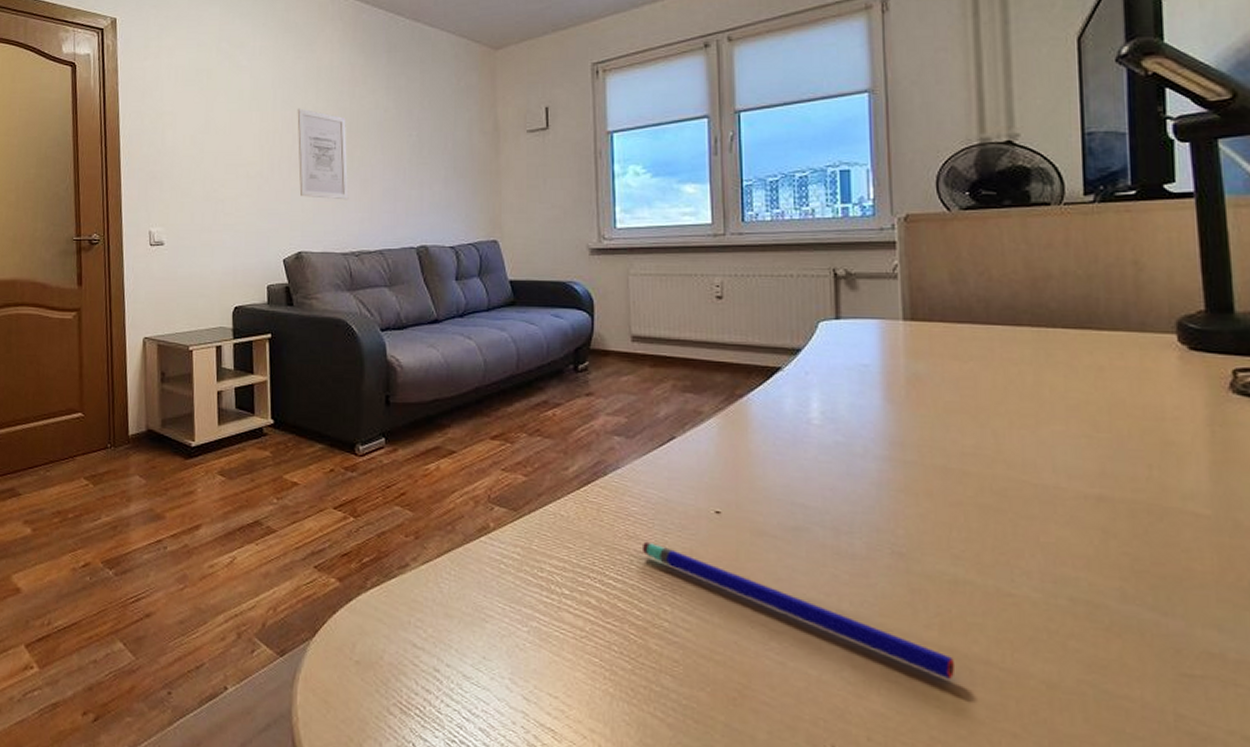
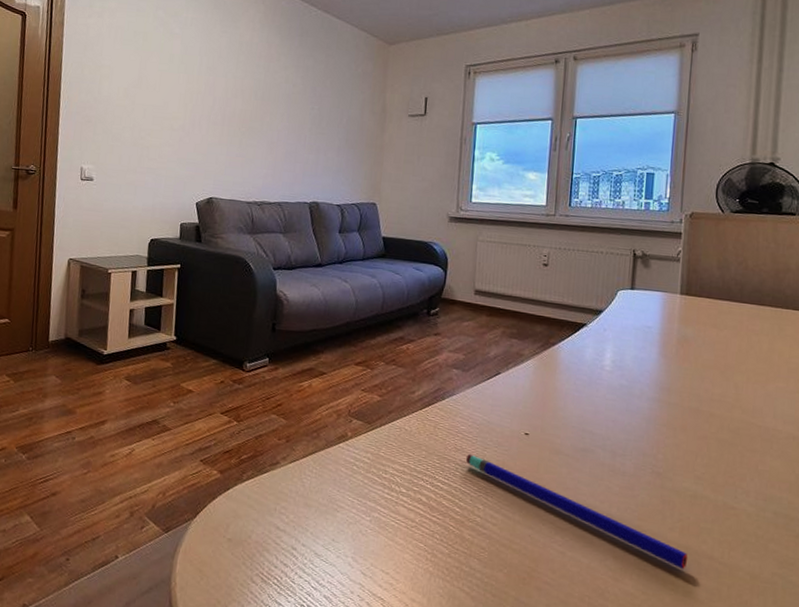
wall art: present [297,108,349,200] -> none [215,75,260,158]

